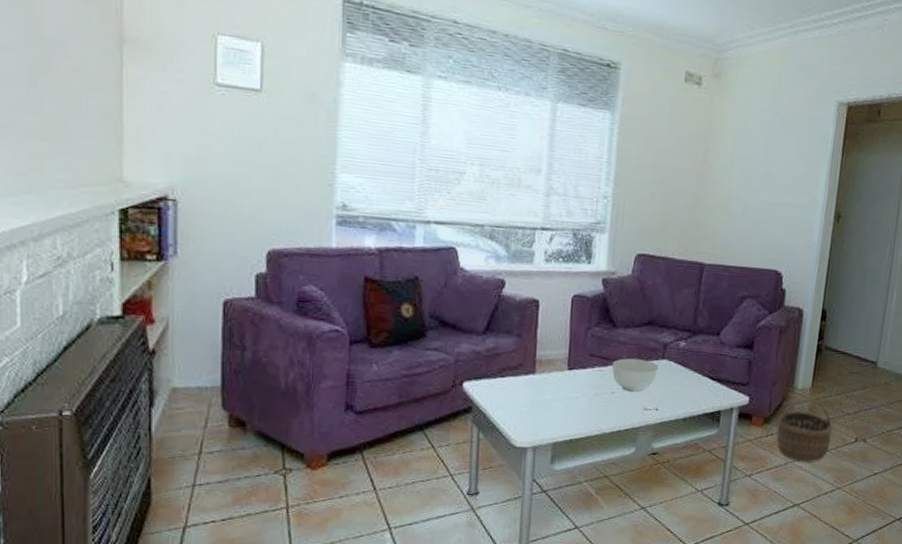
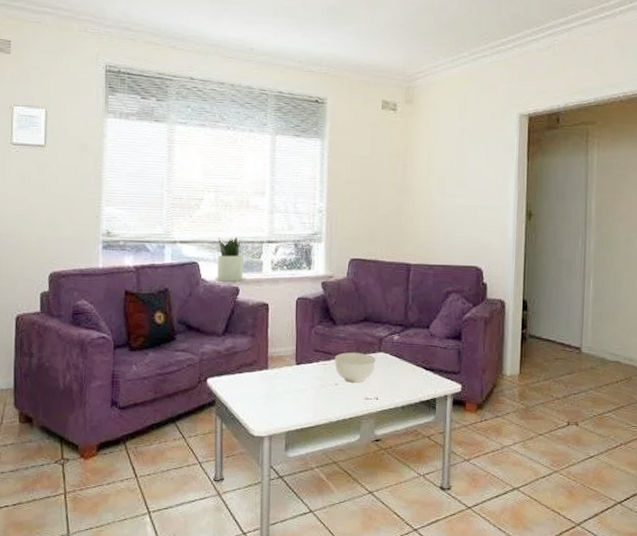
planter: none [476,220,513,274] -> present [215,236,245,283]
wicker basket: present [776,398,834,462] -> none [489,385,545,446]

